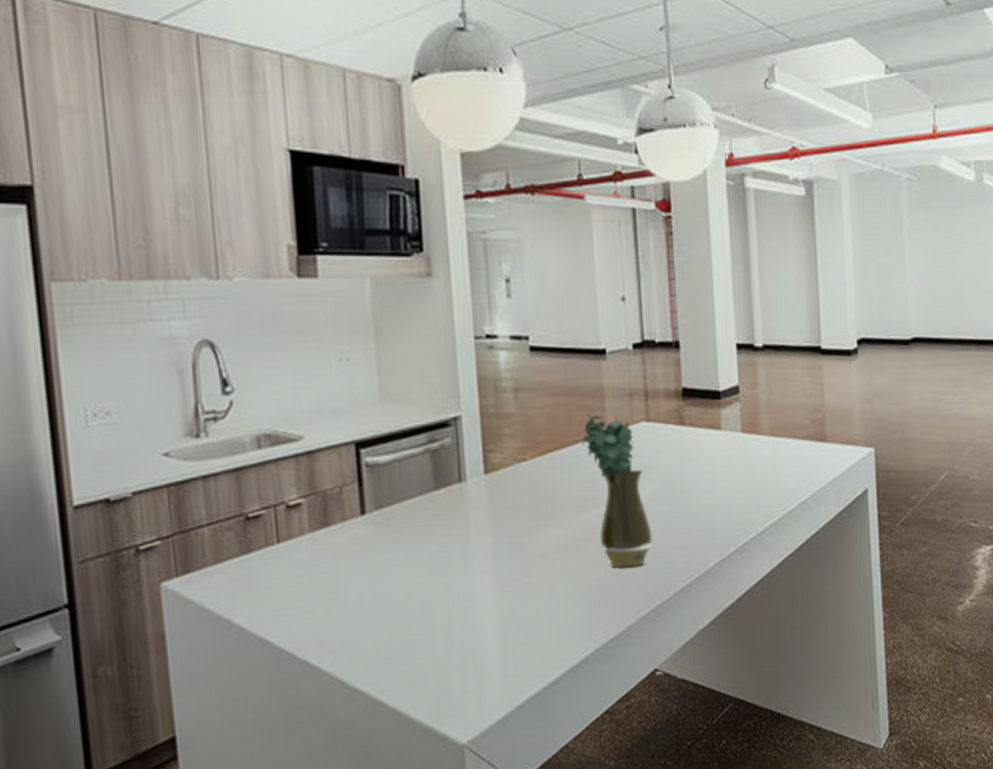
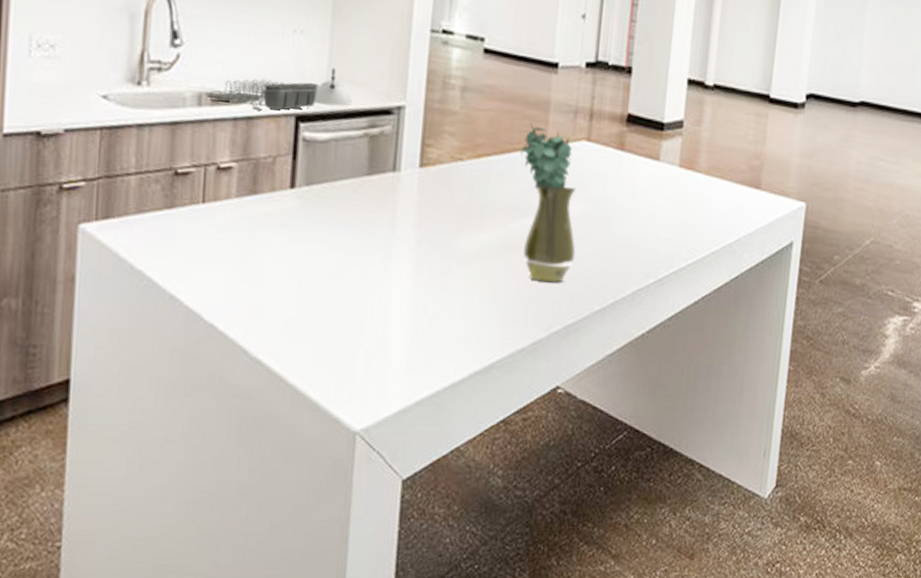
dish rack: none [264,407,374,444] -> present [206,79,319,110]
kettle: none [370,390,409,428] -> present [313,68,353,107]

